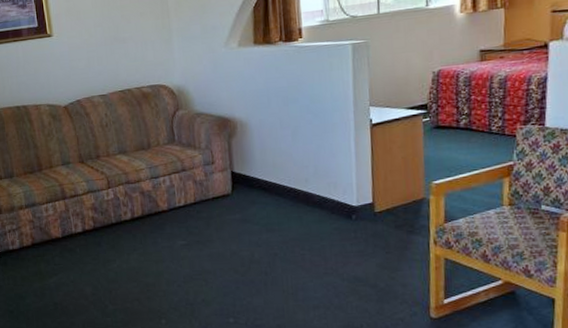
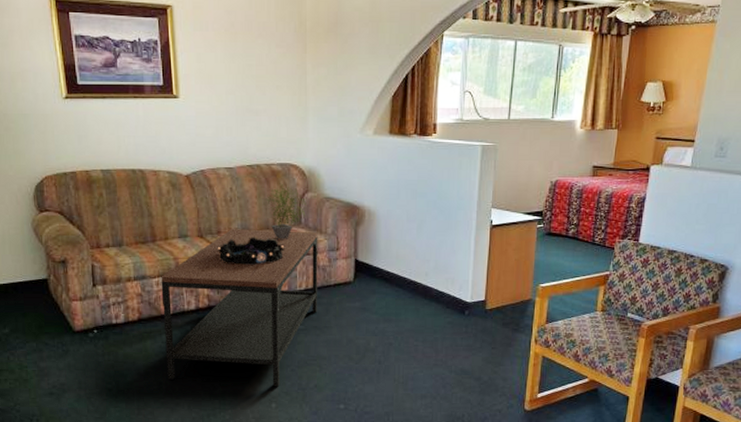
coffee table: none [49,148,199,303] -> present [161,229,318,387]
decorative bowl: none [97,158,161,187] -> present [217,236,285,266]
potted plant: none [137,104,179,159] -> present [263,183,307,241]

